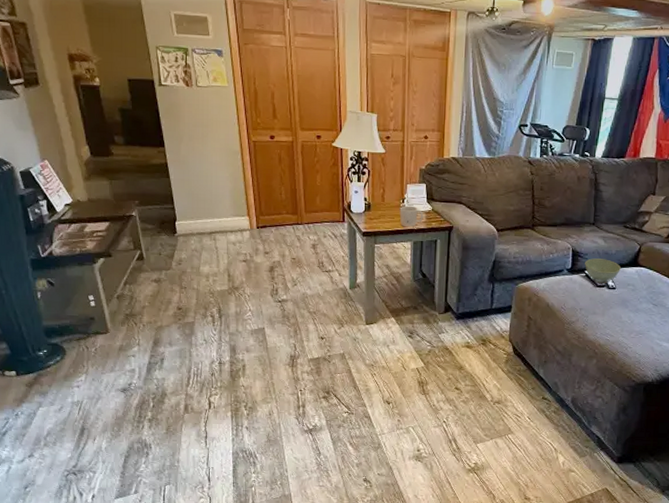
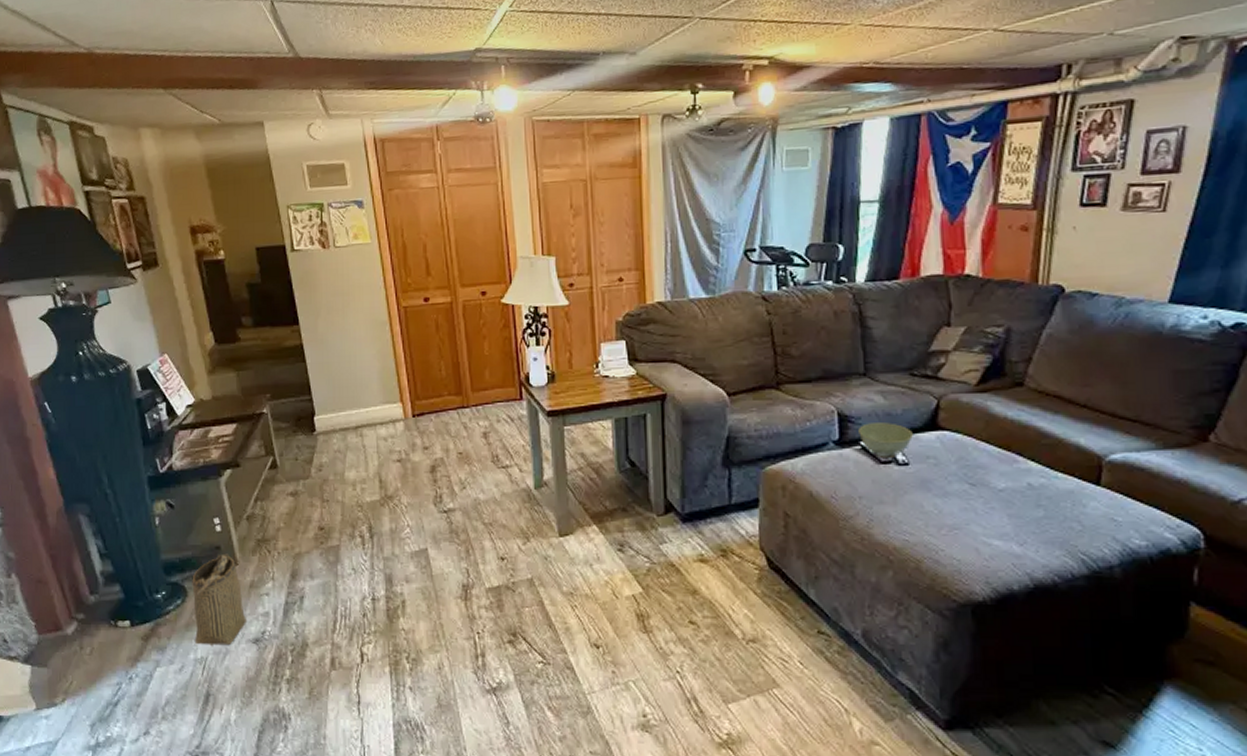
basket: none [70,323,117,392] -> present [192,553,248,646]
mug: present [399,205,424,228] -> none [593,371,626,401]

